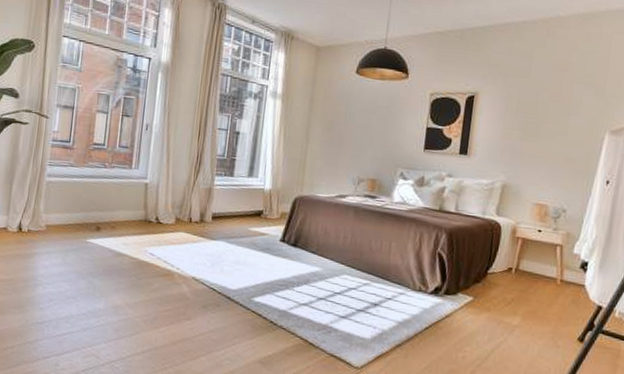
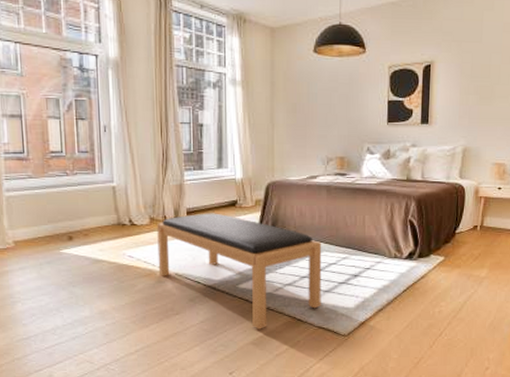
bench: none [176,219,344,348] -> present [157,213,322,329]

